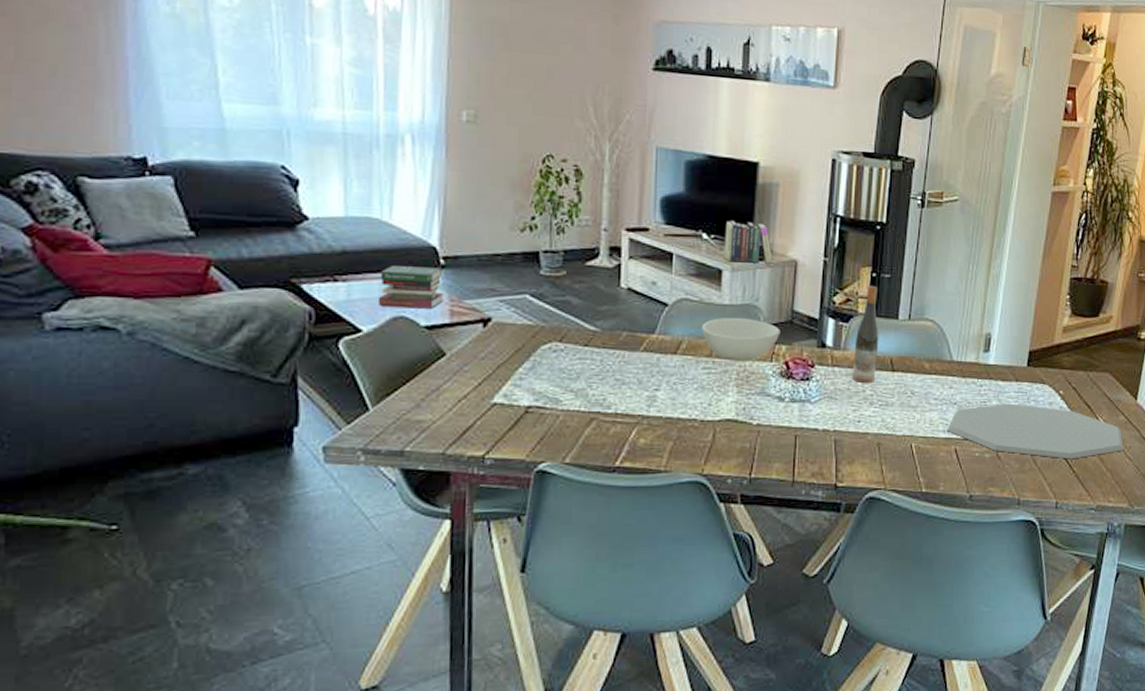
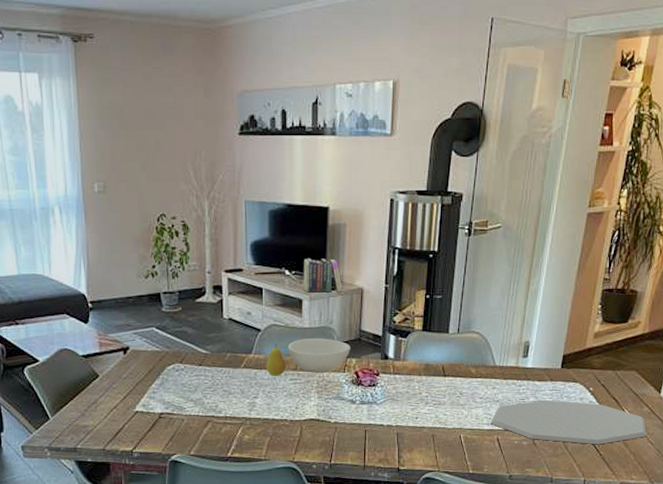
books: present [379,264,444,309] -> none [47,309,94,342]
fruit: none [672,323,698,363] -> present [266,344,286,376]
wine bottle: present [852,285,879,384] -> none [411,305,433,388]

